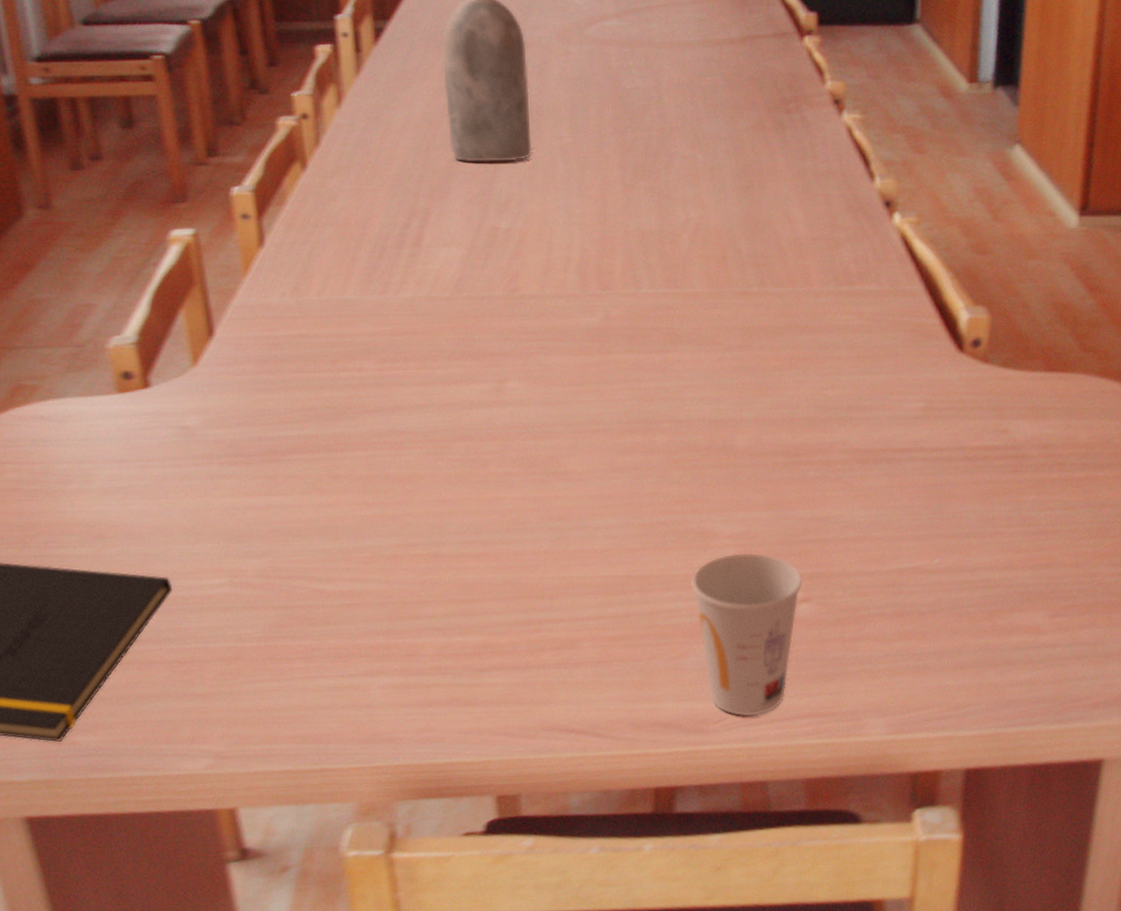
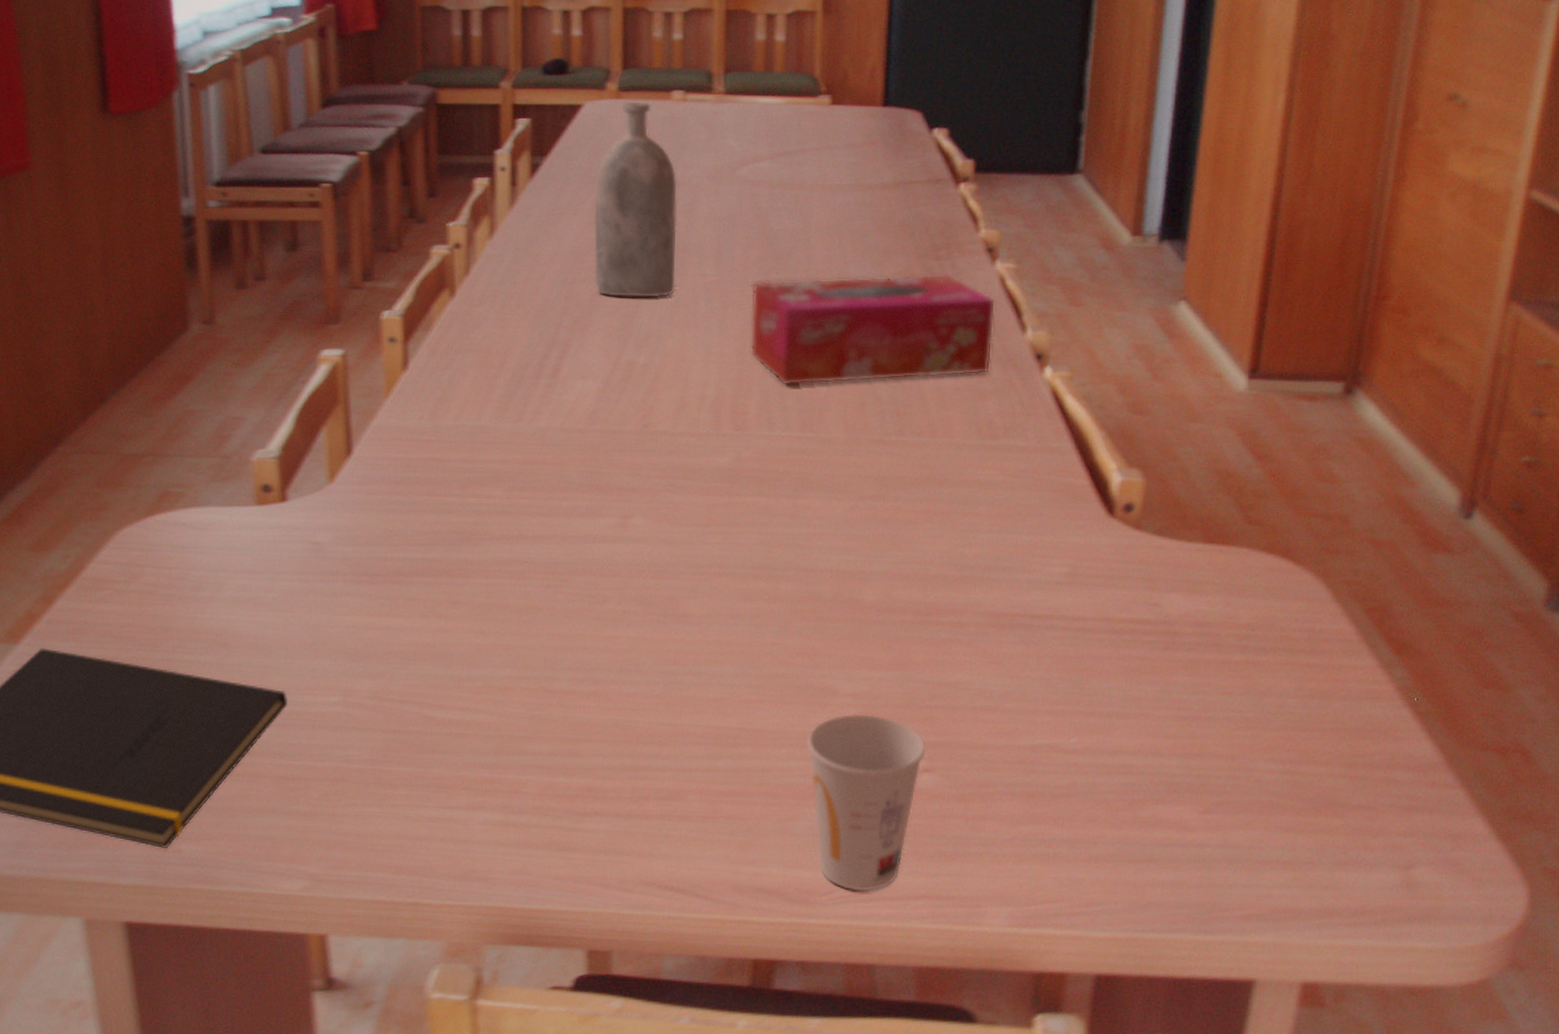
tissue box: none [608,127,845,243] -> present [750,274,996,386]

